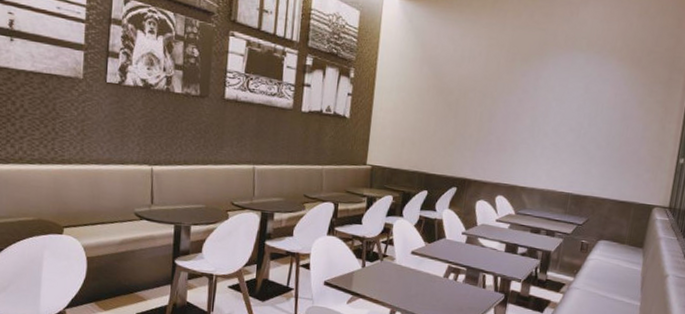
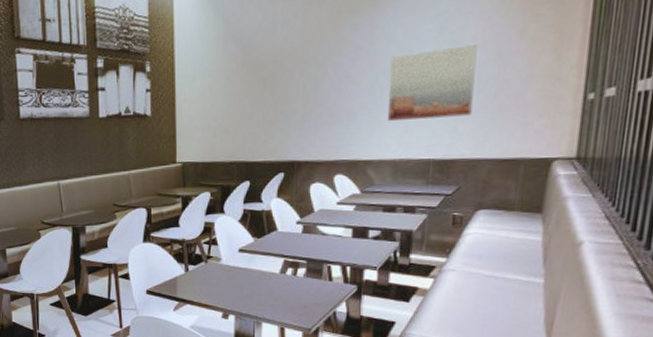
wall art: none [542,103,610,162] -> present [388,44,477,121]

